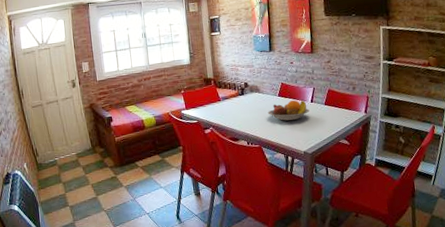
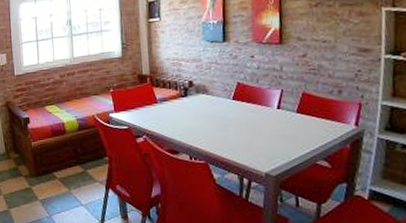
fruit bowl: present [267,99,310,121] -> none [217,105,275,132]

